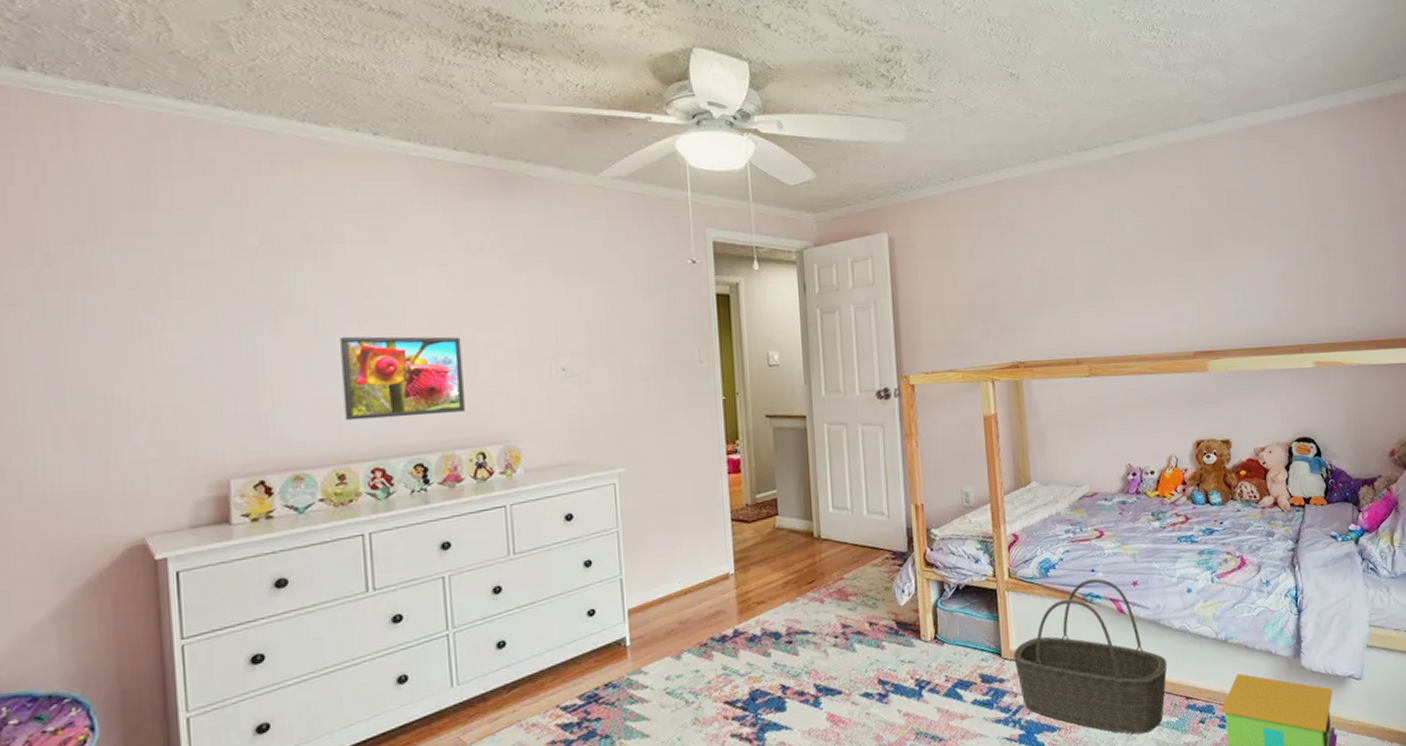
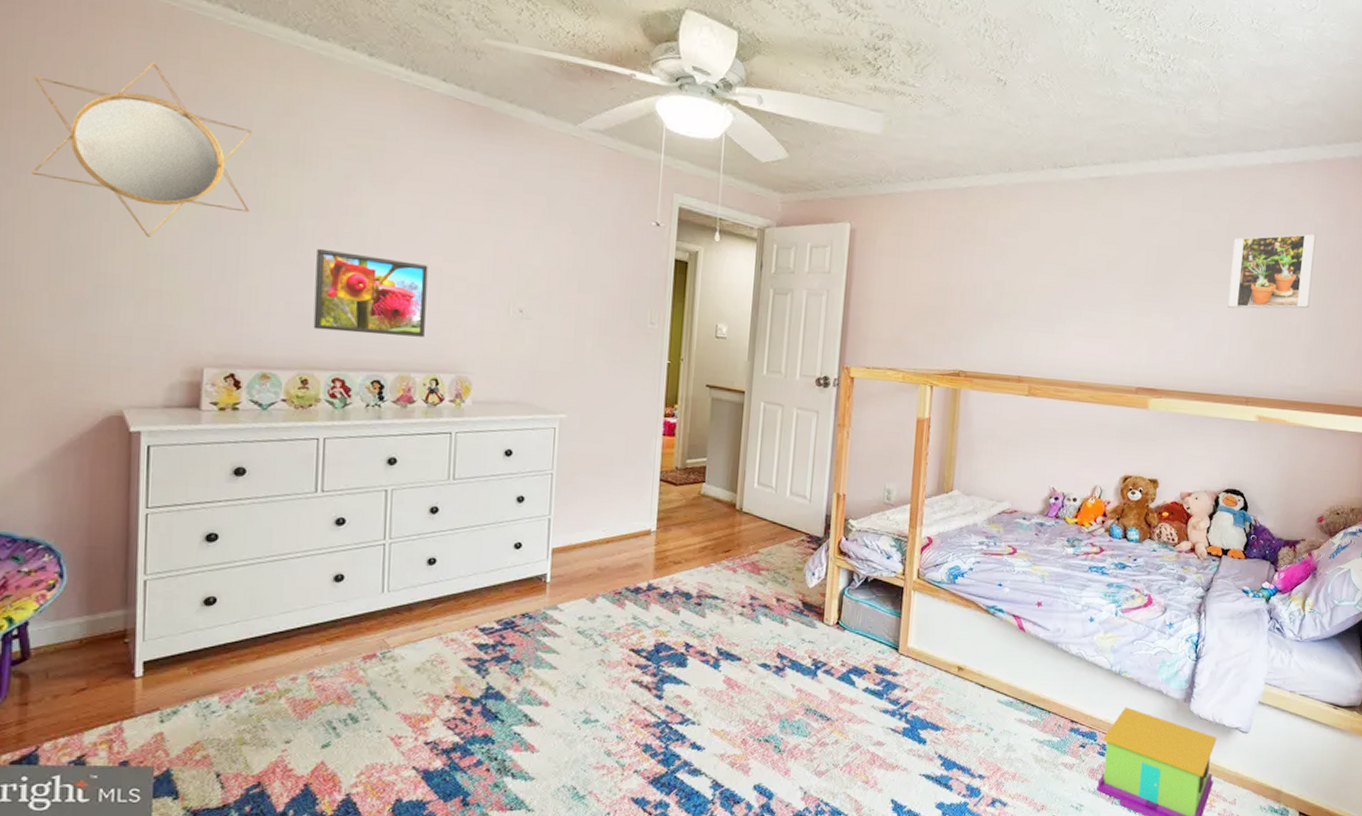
home mirror: none [13,172,262,352] -> present [32,62,252,237]
basket: present [1013,578,1167,735] -> none [909,593,1058,748]
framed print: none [1261,179,1344,261] -> present [1227,233,1316,309]

